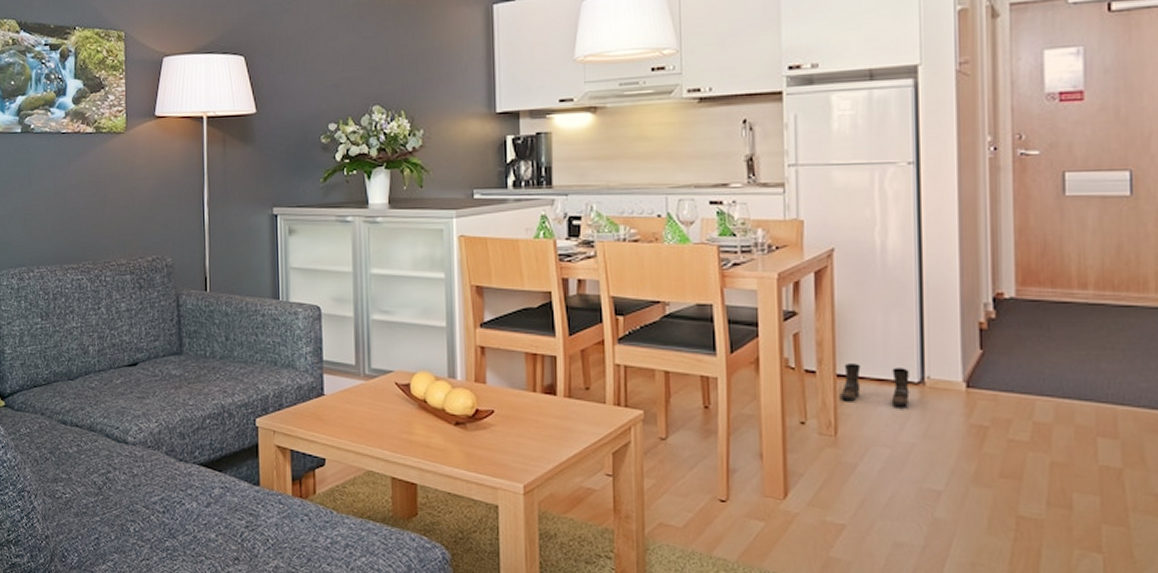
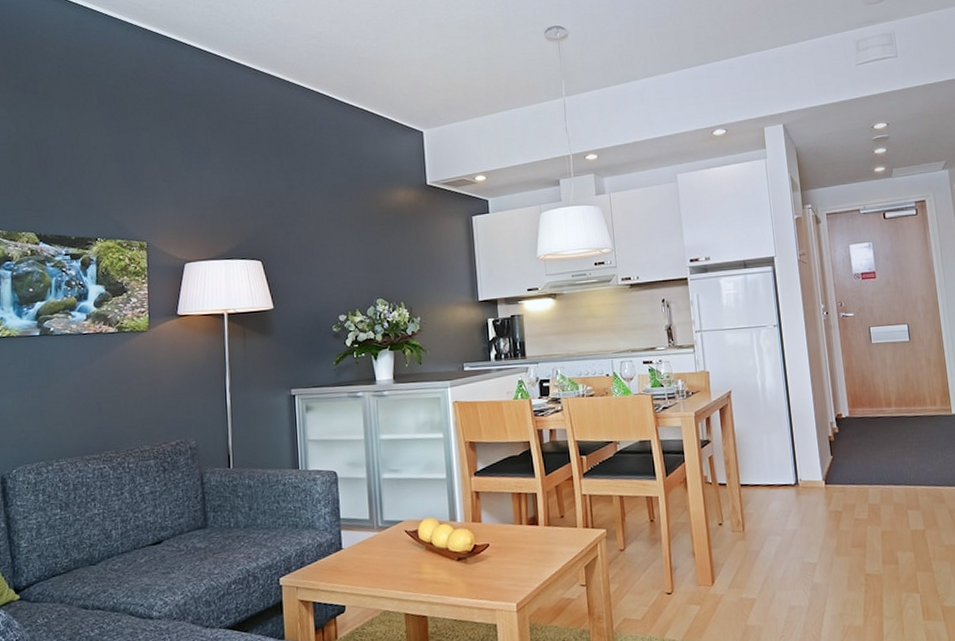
boots: present [841,363,910,407] -> none [744,474,790,504]

